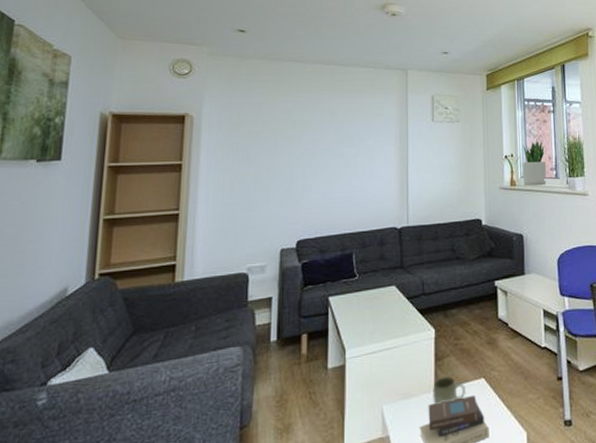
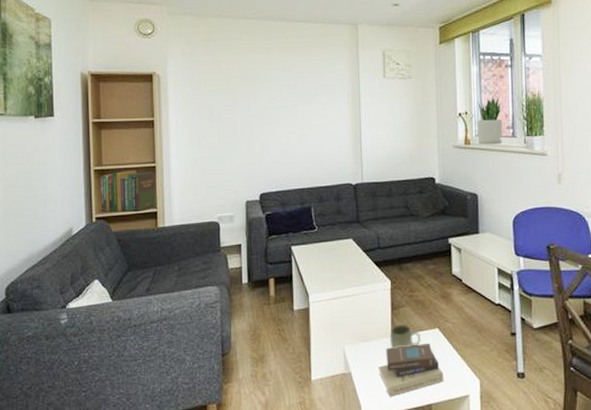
books: none [107,218,178,268] -> present [100,170,156,213]

